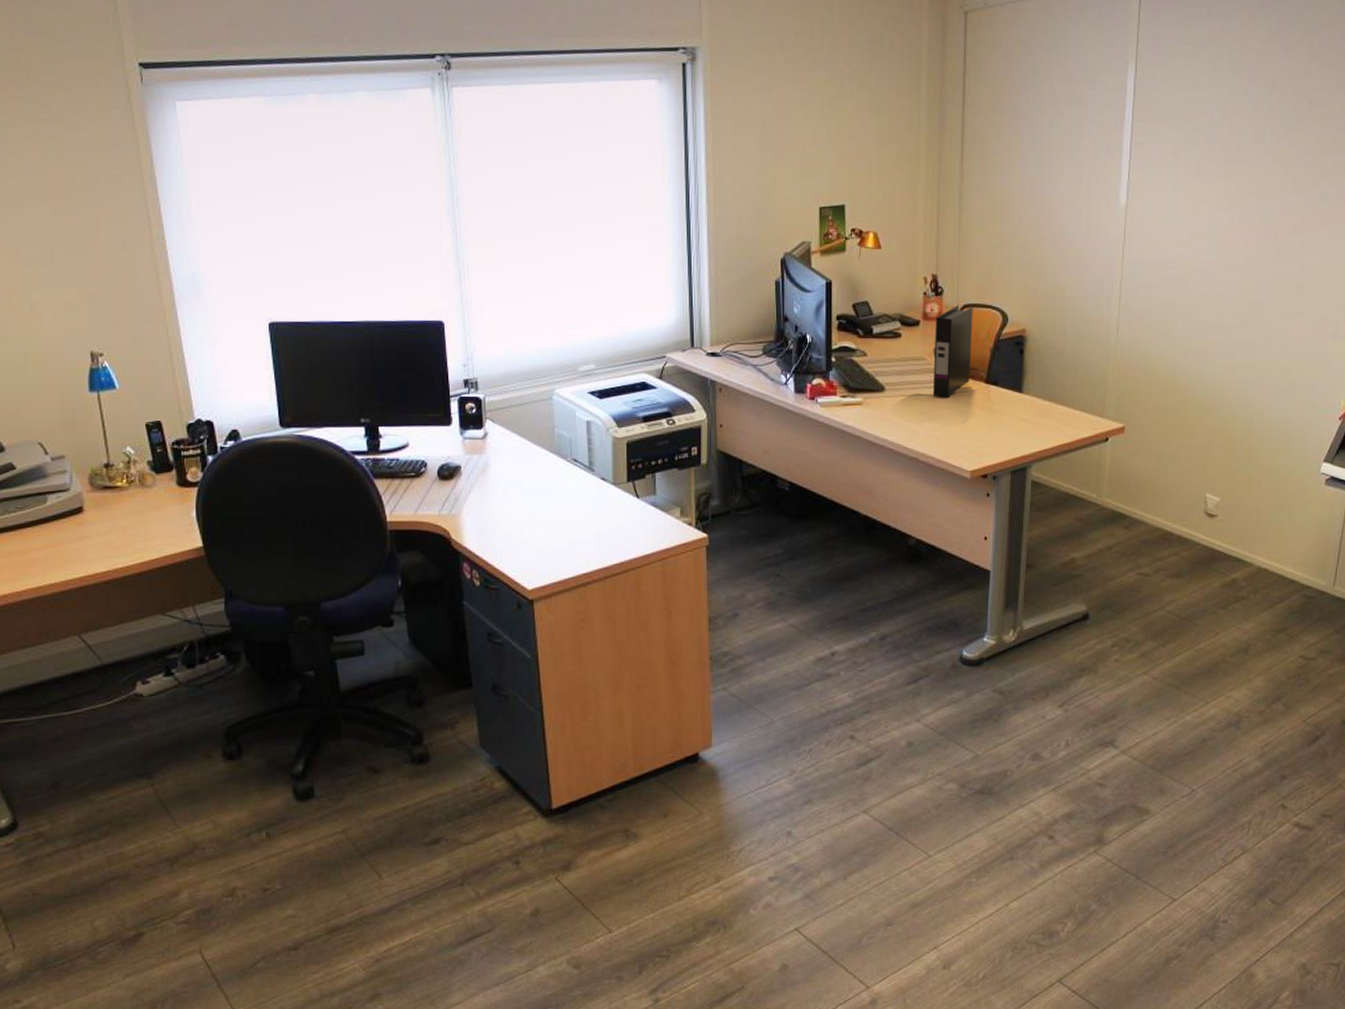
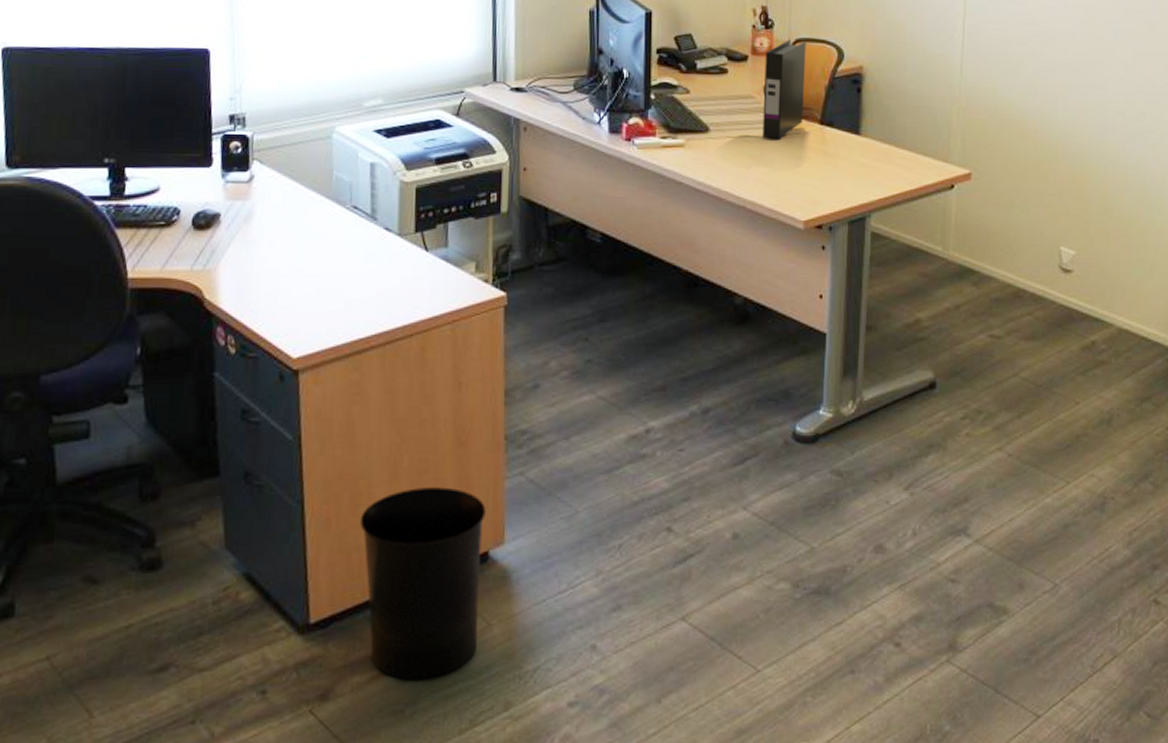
waste bin: none [590,699,695,856] -> present [360,487,486,680]

